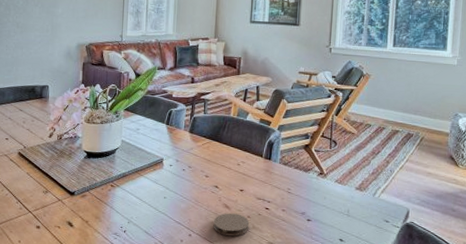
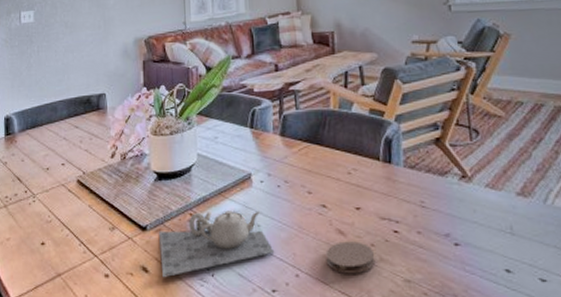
teapot: none [84,184,175,231] -> present [159,210,275,278]

